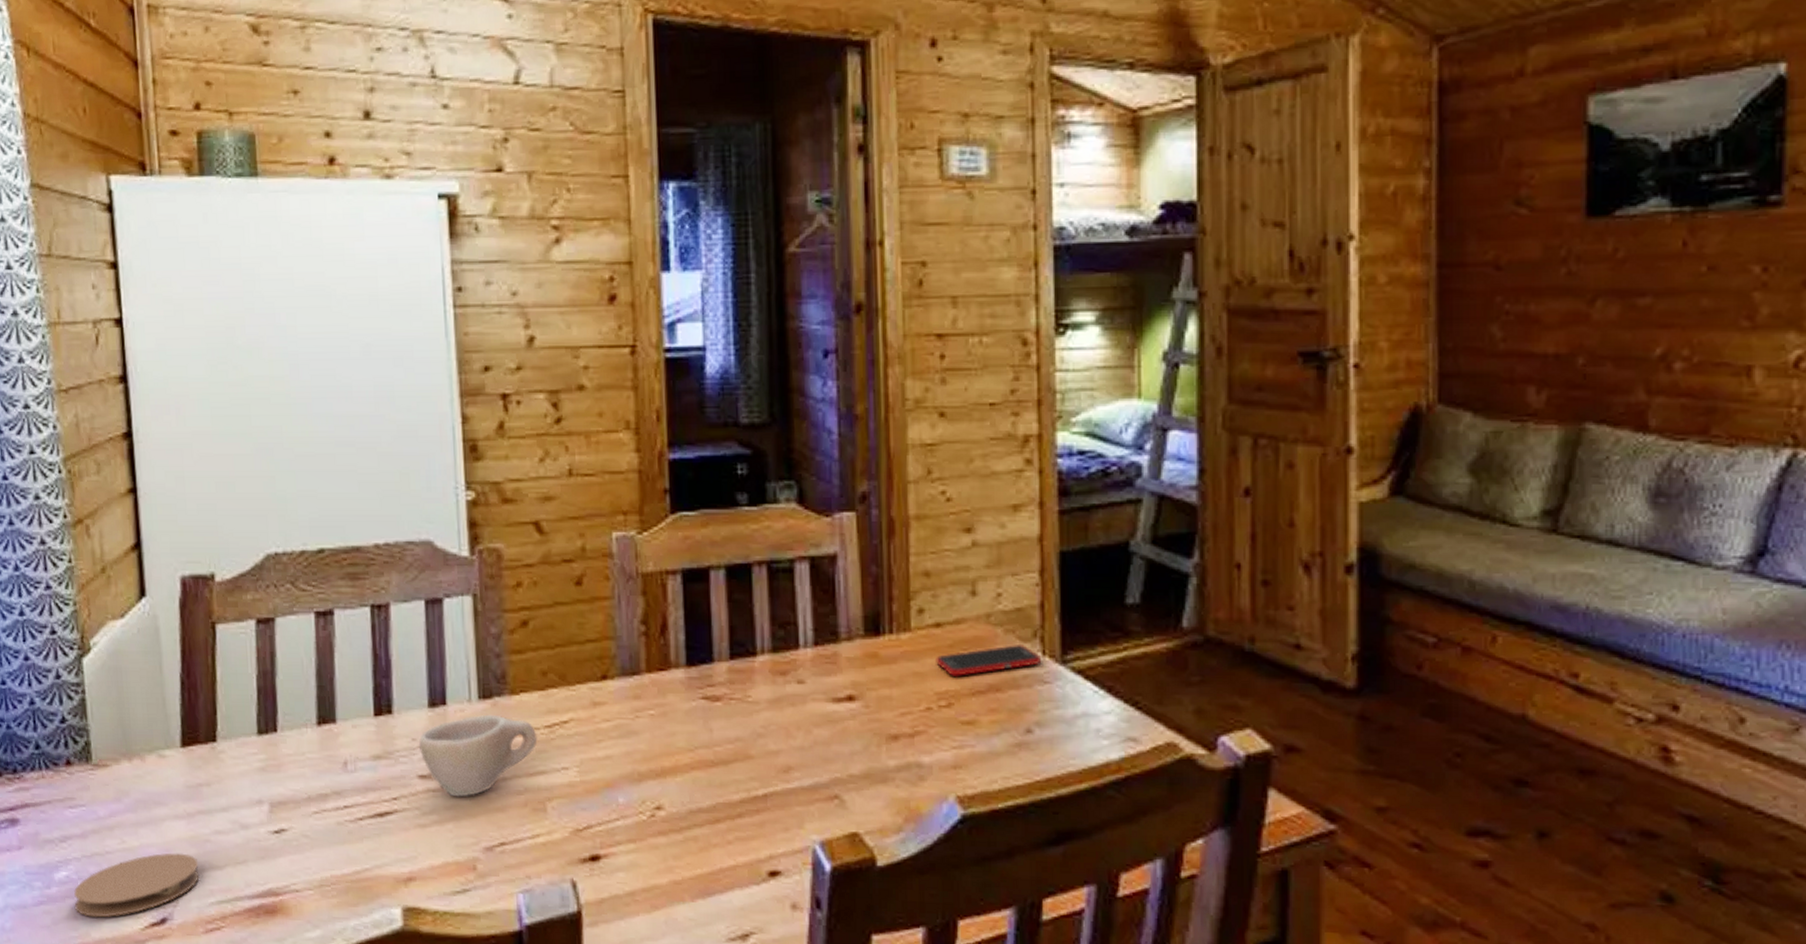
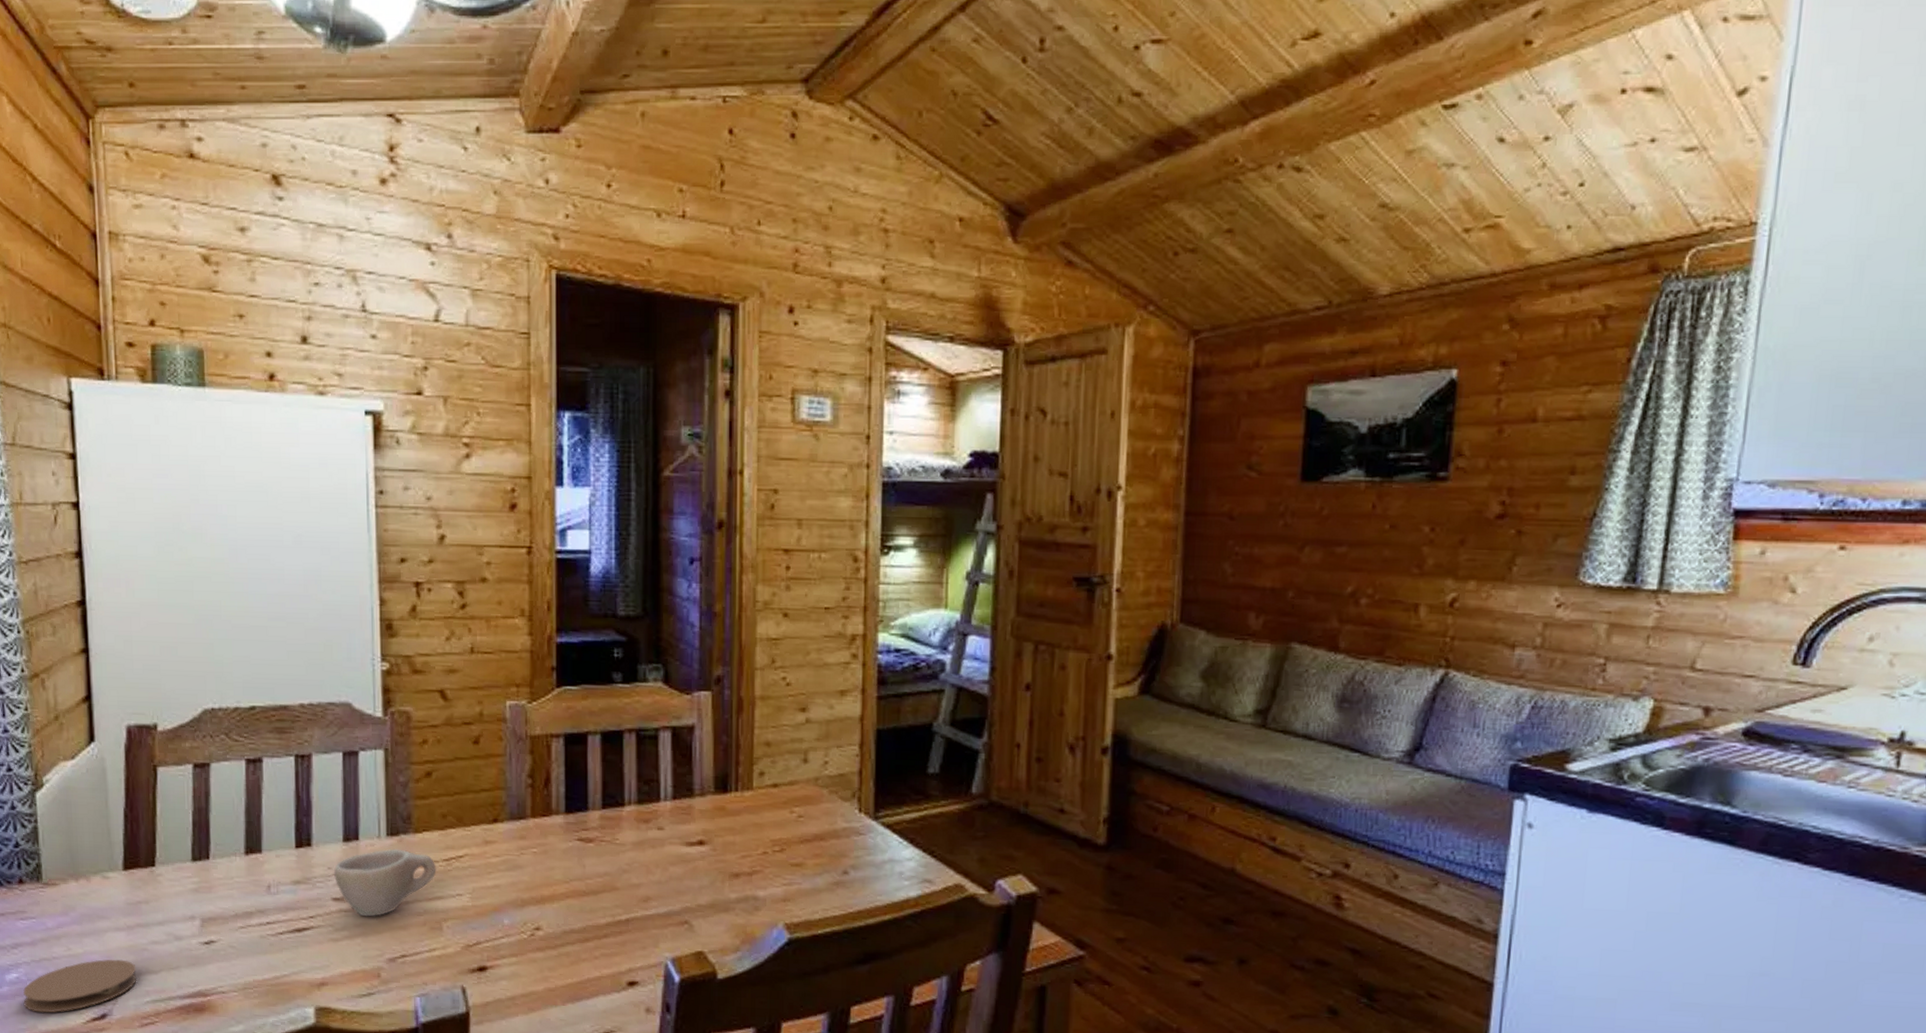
cell phone: present [936,645,1042,676] -> none [772,803,858,827]

